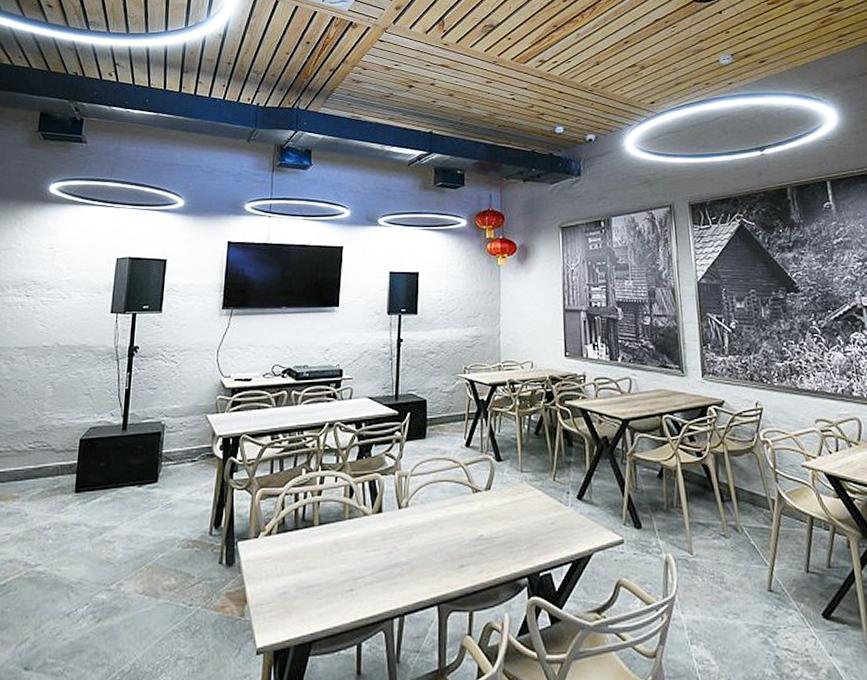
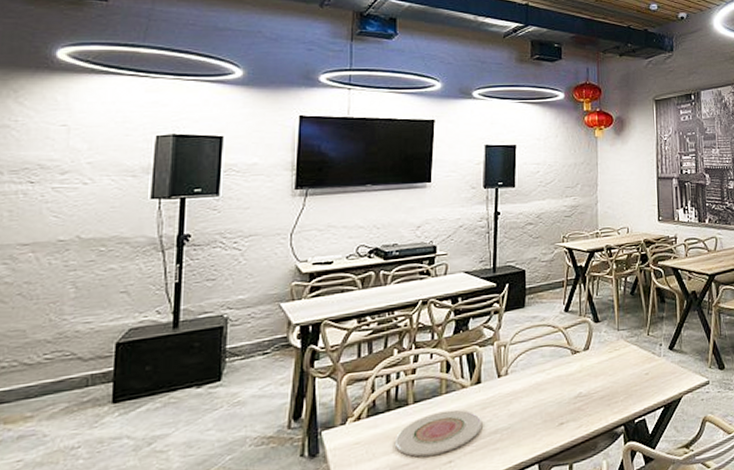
plate: none [300,536,383,581] -> present [394,409,483,457]

